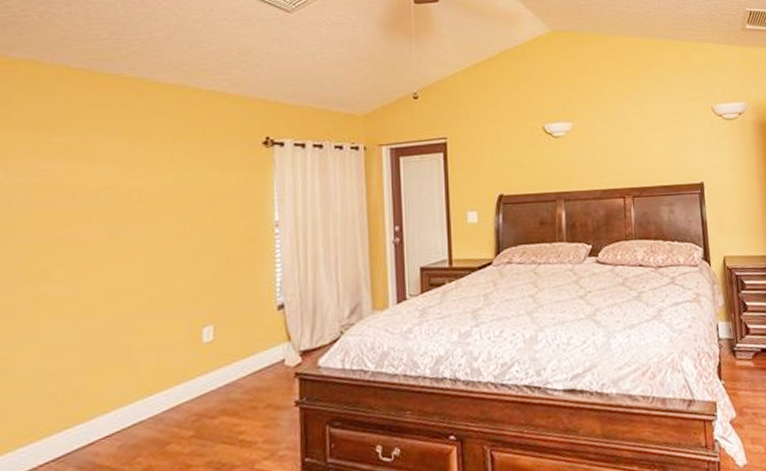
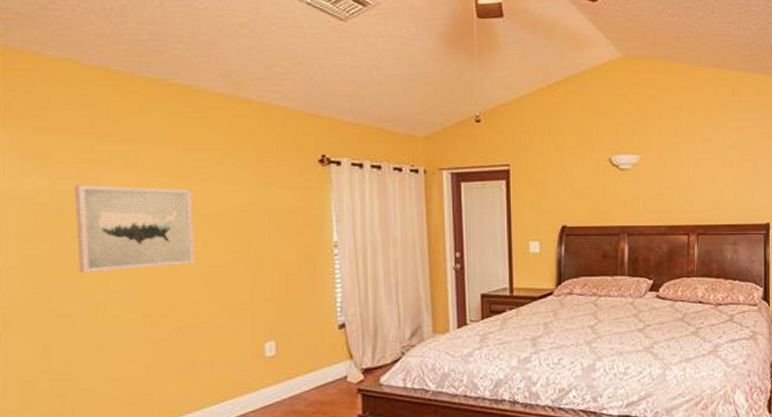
wall art: none [23,176,140,265] -> present [75,185,196,274]

